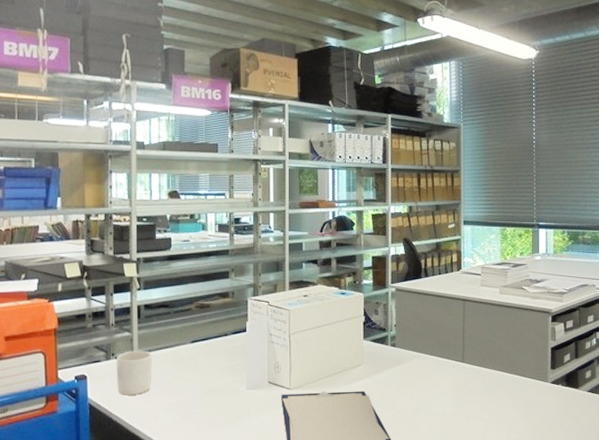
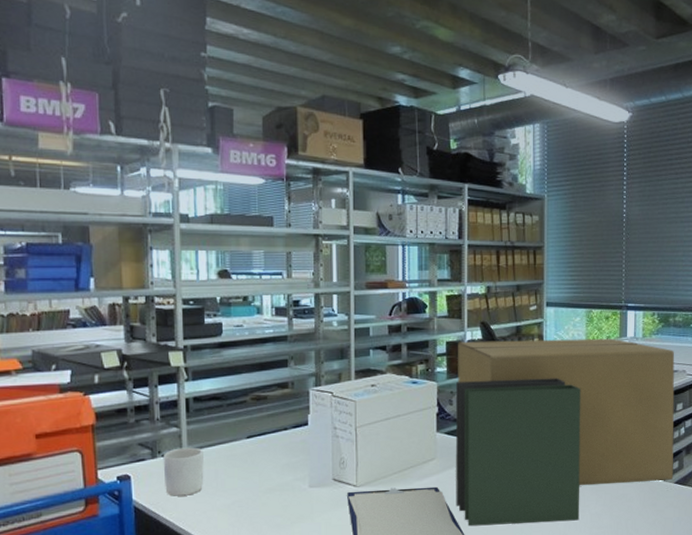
binder: none [380,290,498,429] -> present [455,378,581,527]
box: none [383,254,587,392] -> present [458,338,675,485]

